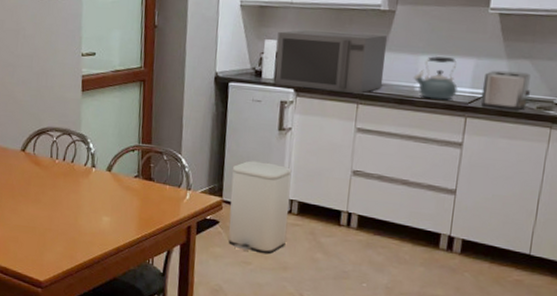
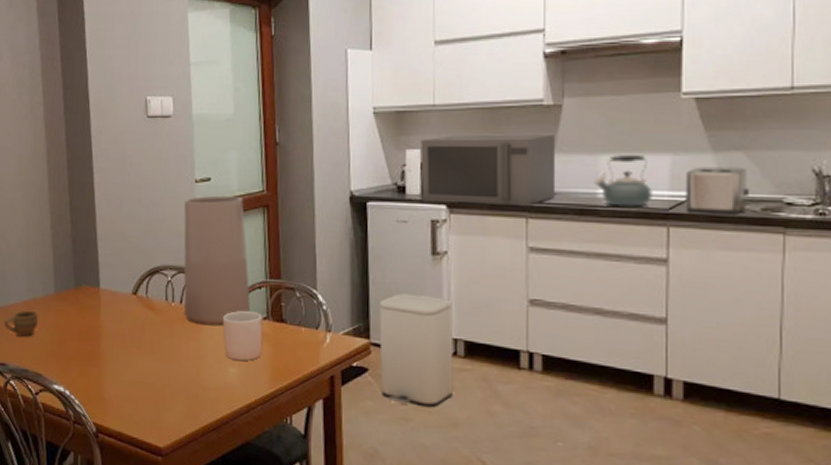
vase: none [66,68,125,181] -> present [183,195,250,326]
mug: none [99,169,135,212] -> present [222,310,263,362]

